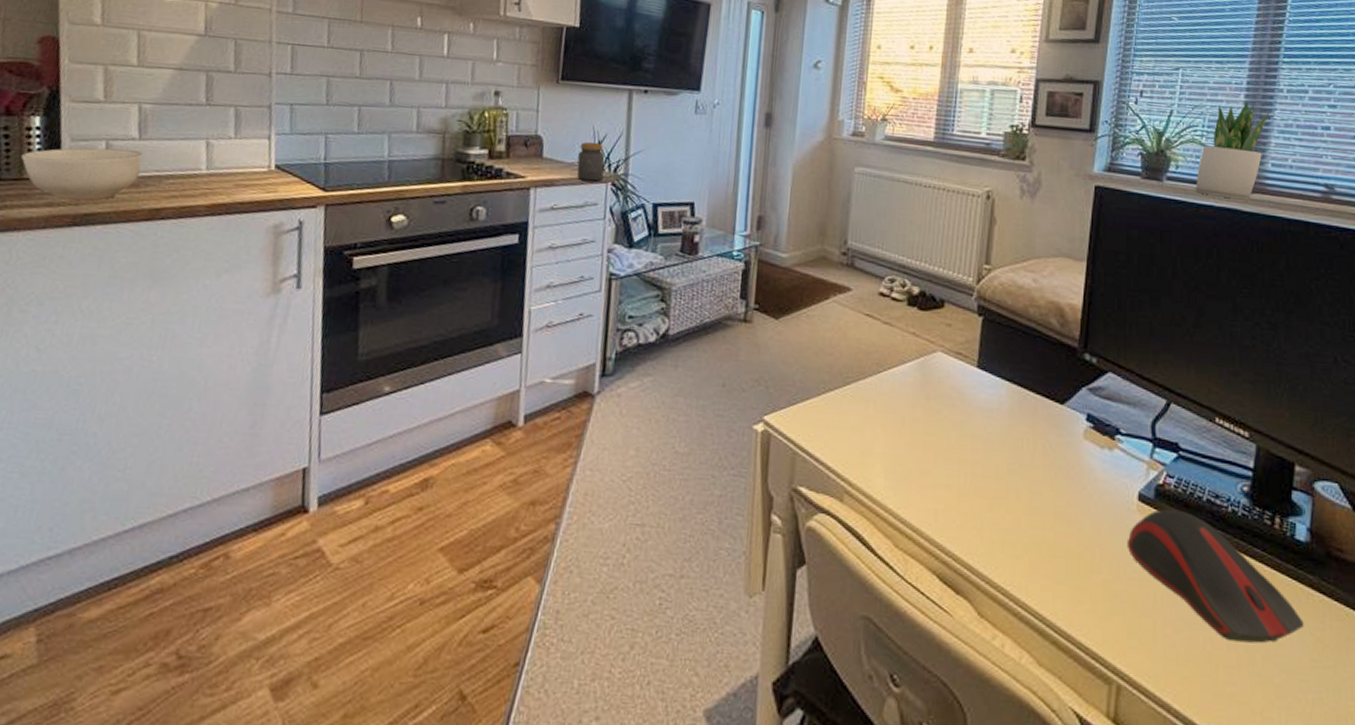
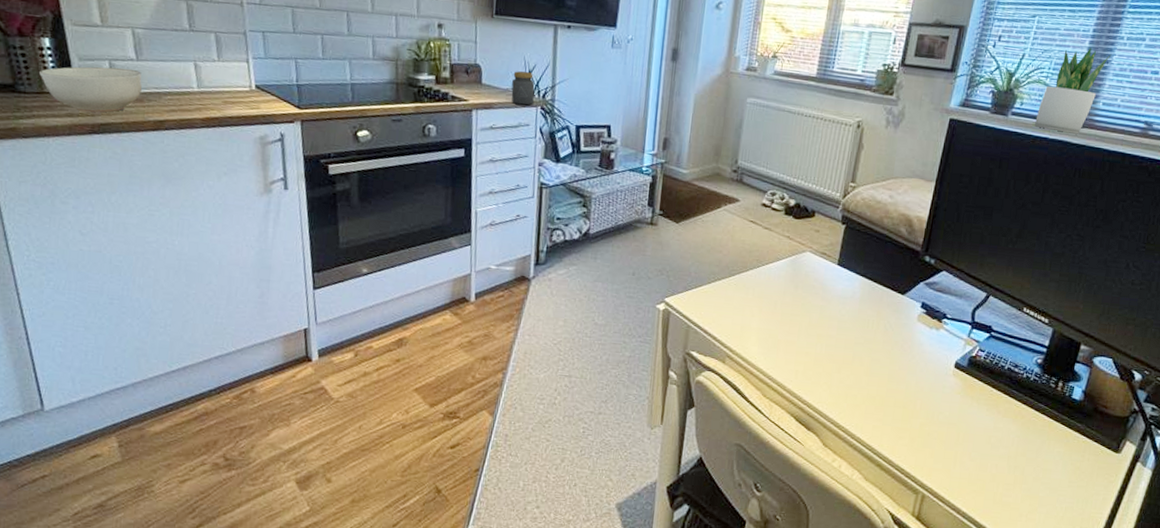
computer mouse: present [1128,508,1304,644] -> none [942,374,1068,469]

